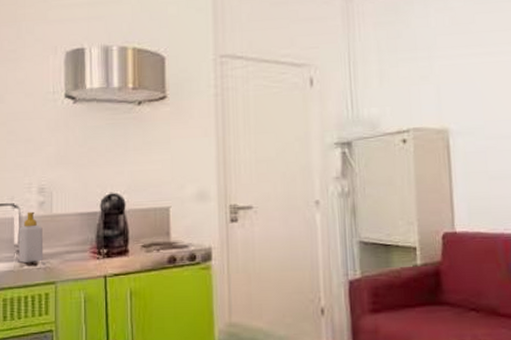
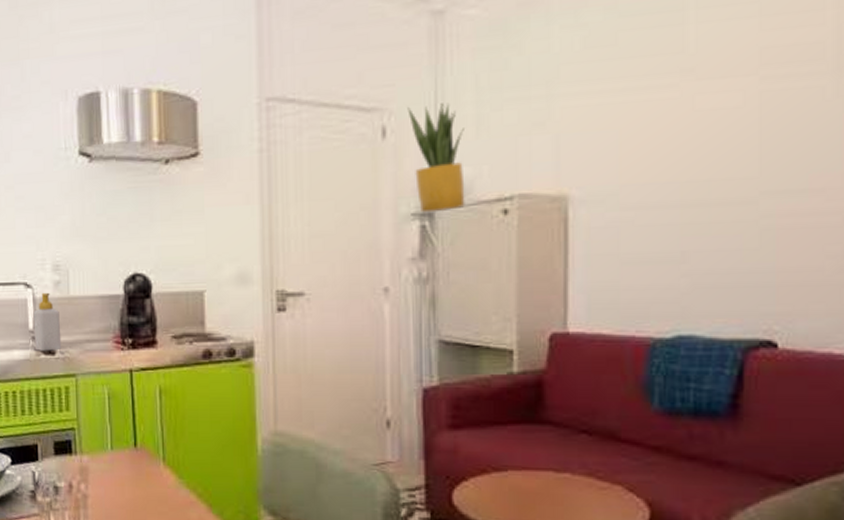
planter: none [328,61,375,143] -> present [407,103,465,213]

